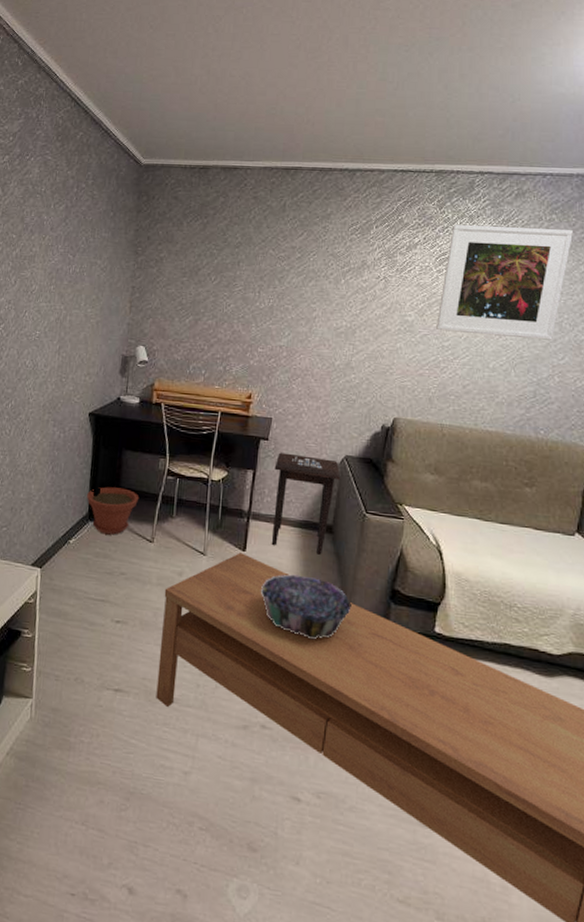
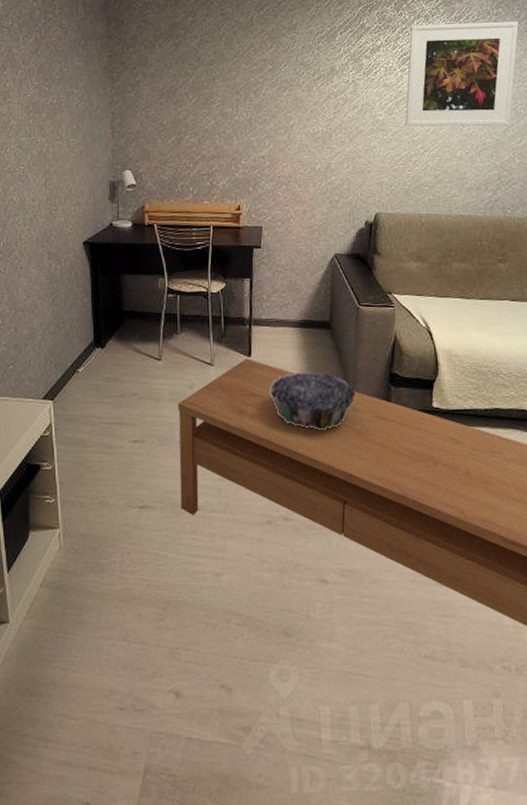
plant pot: present [87,487,140,535] -> none [91,311,143,359]
side table: present [271,452,341,555] -> none [269,258,333,350]

